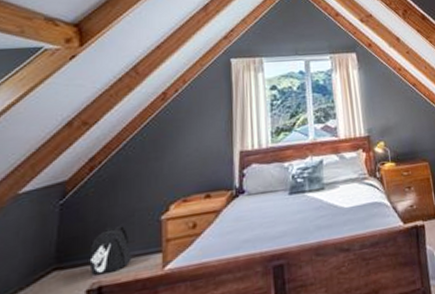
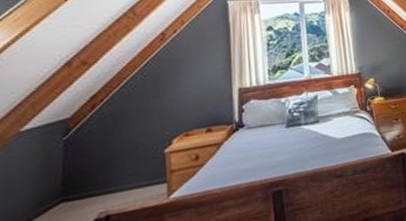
backpack: present [89,226,132,275] -> none [95,159,137,206]

